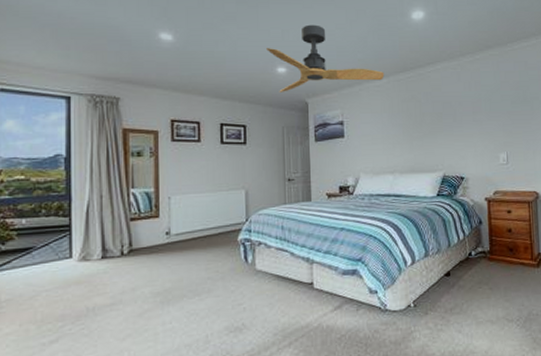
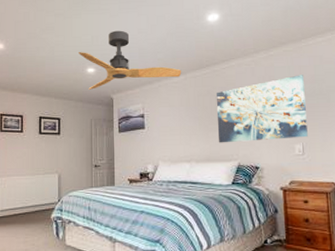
wall art: none [420,81,512,153] -> present [216,75,308,143]

